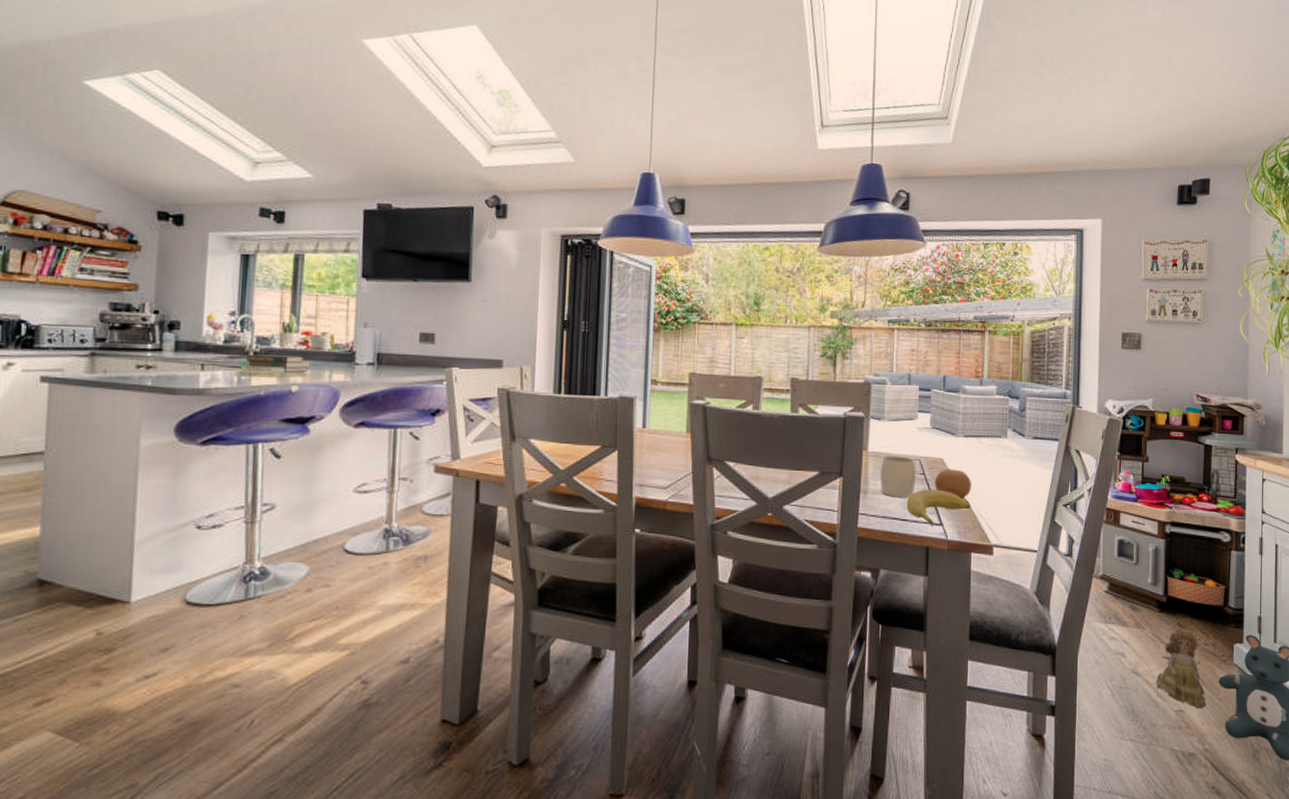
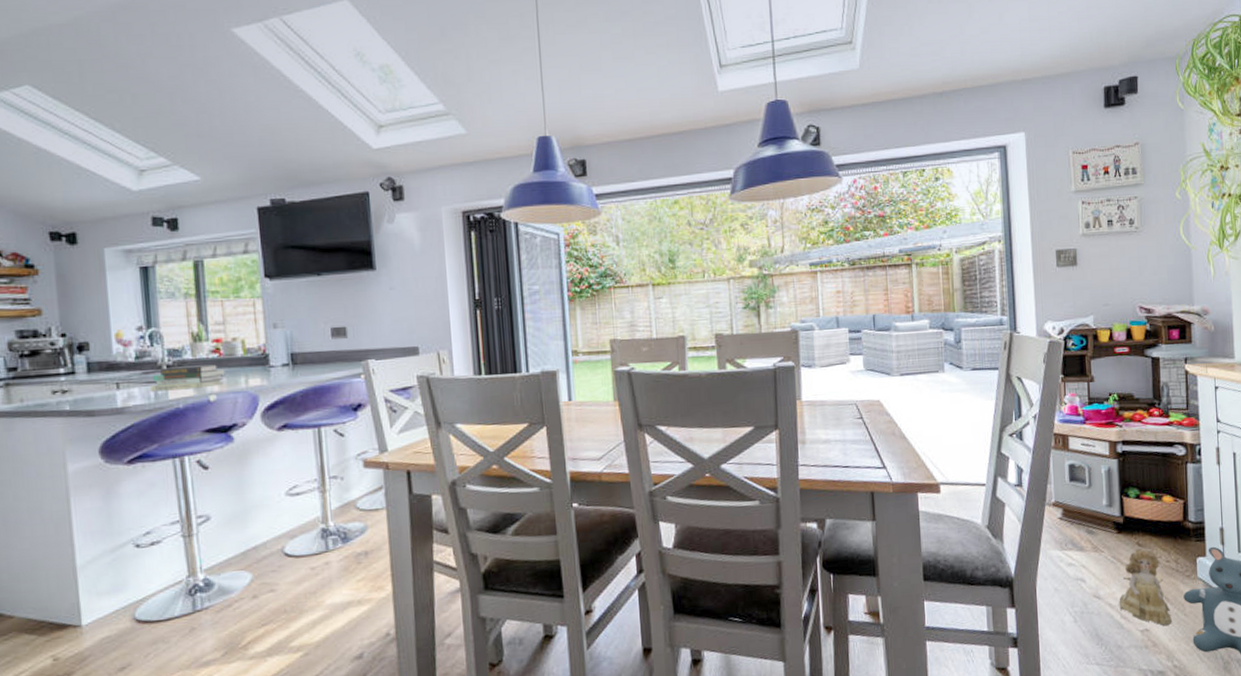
mug: present [880,456,916,498] -> none [816,402,854,445]
fruit: present [906,489,970,526] -> none [846,432,913,470]
fruit: present [934,469,972,499] -> none [873,409,913,439]

